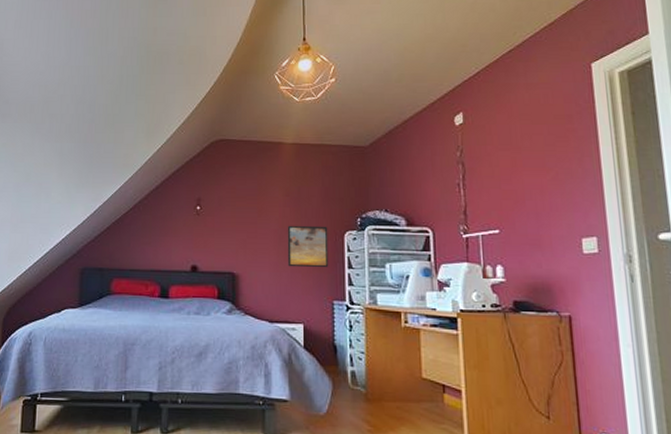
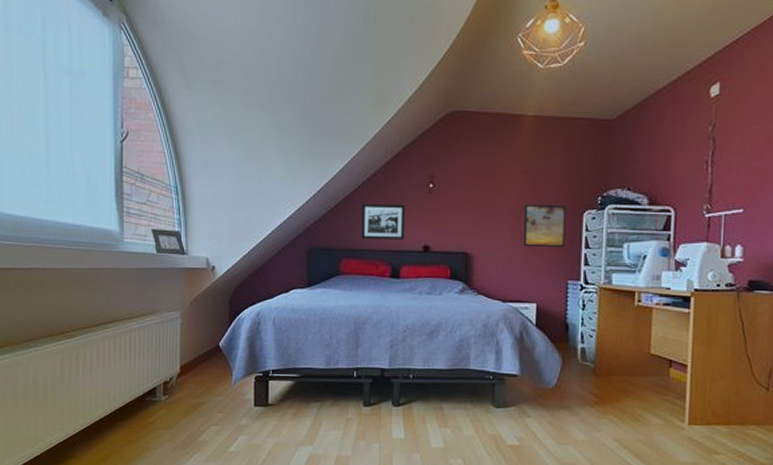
picture frame: none [132,226,174,260] -> present [362,204,405,240]

